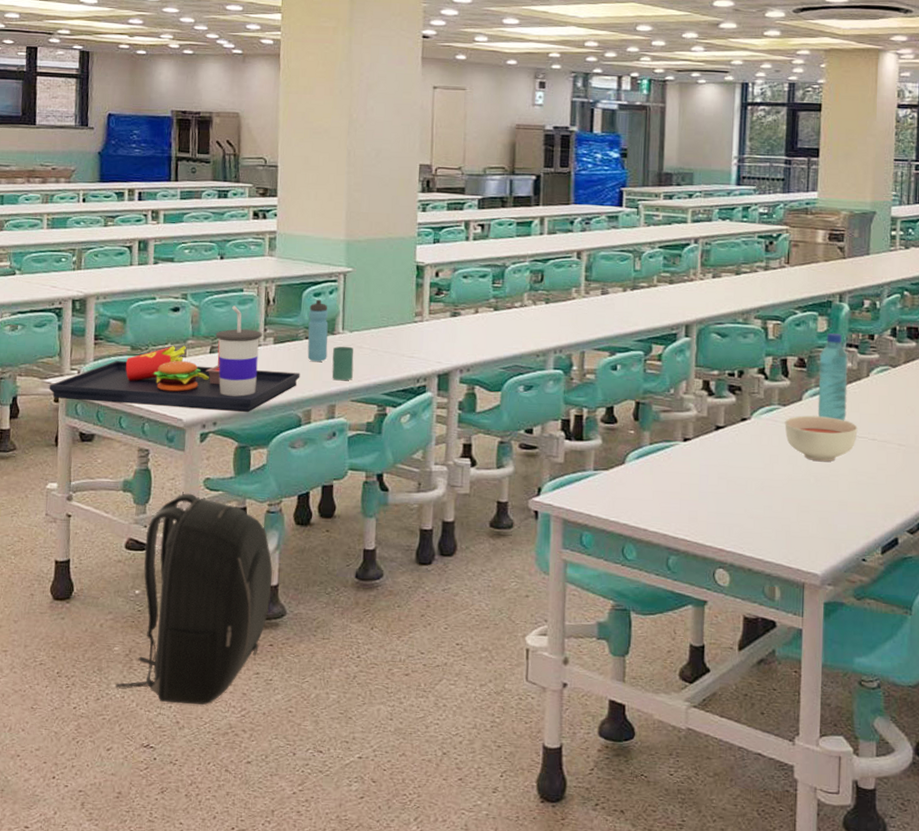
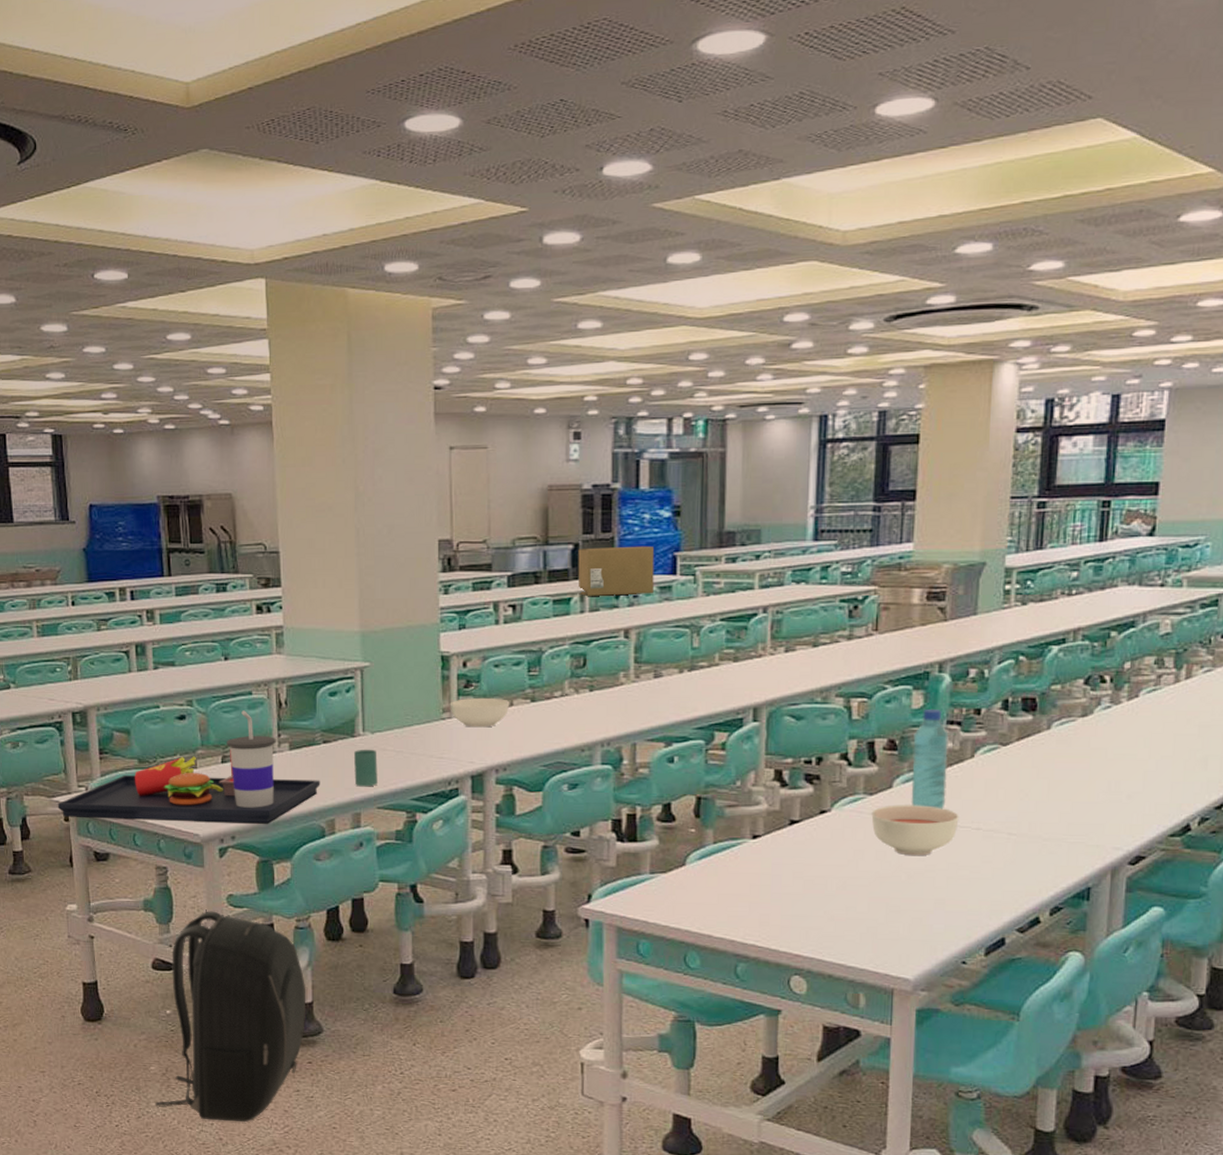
water bottle: present [307,299,328,362] -> none [325,699,348,767]
bowl: none [422,304,476,332] -> present [450,697,510,728]
box: none [539,179,605,222] -> present [578,546,655,597]

